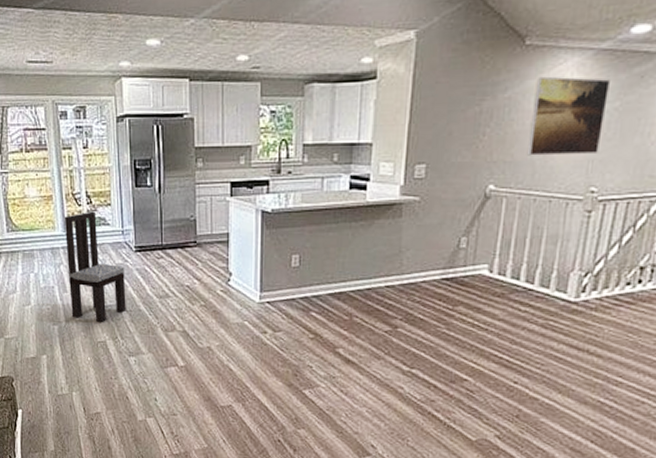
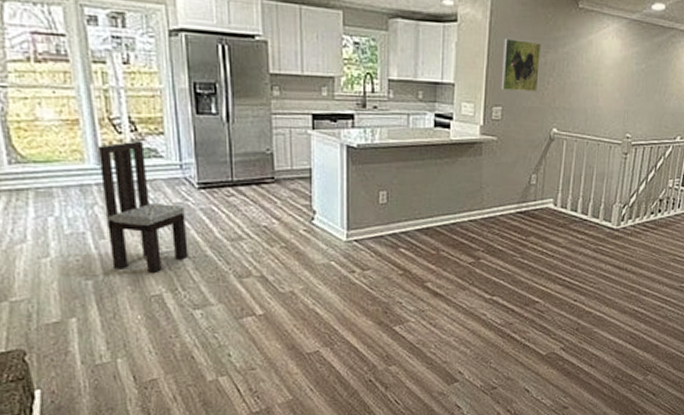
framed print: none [425,89,476,146] -> present [500,37,542,92]
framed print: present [526,76,610,156] -> none [581,36,638,107]

